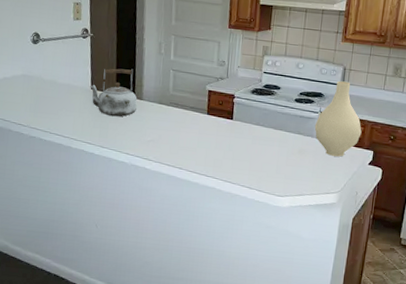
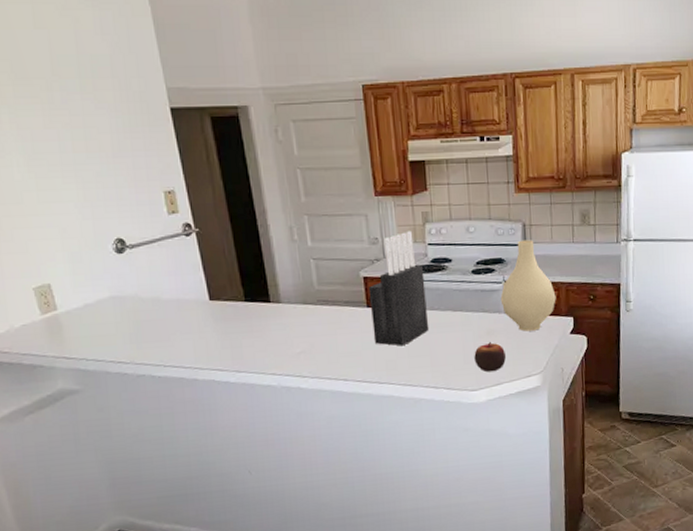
kettle: present [89,68,137,117] -> none [206,266,275,331]
knife block: none [208,59,257,150] -> present [368,230,429,346]
apple: none [285,159,311,184] -> present [474,342,506,372]

